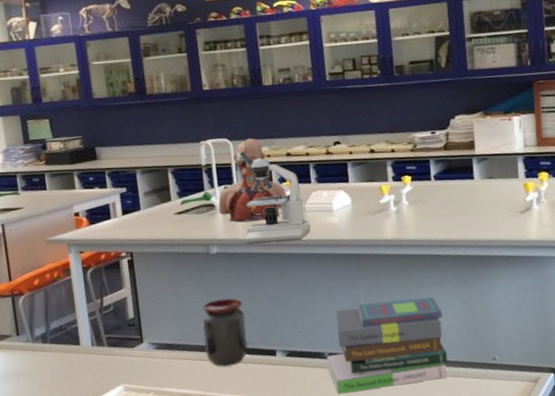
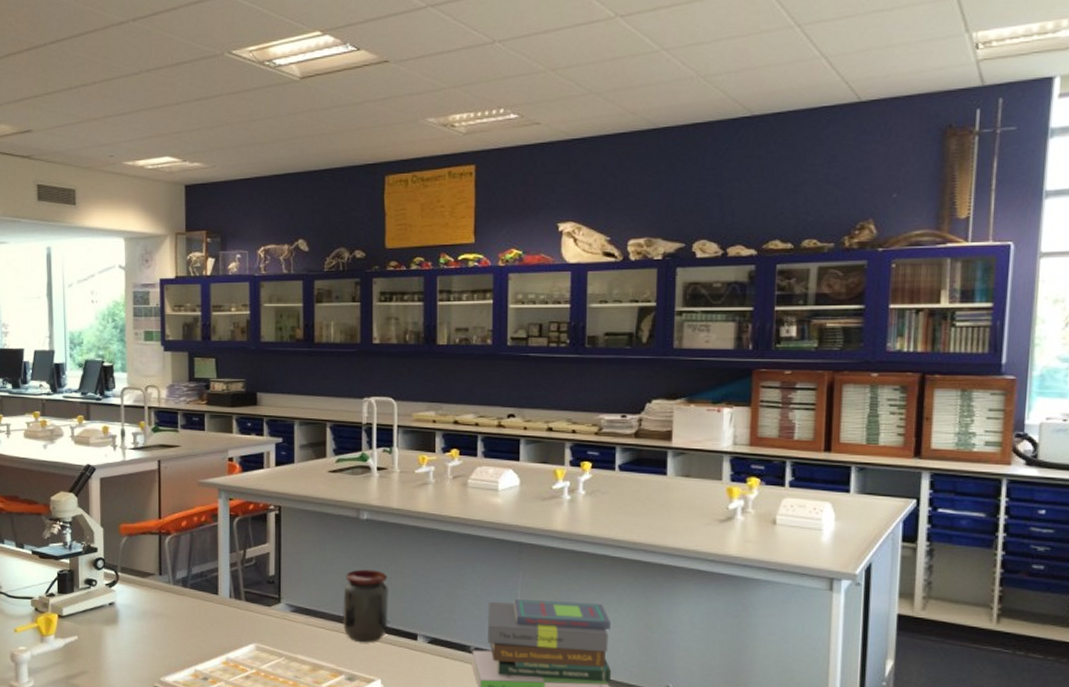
anatomical model: present [218,138,287,222] -> none [374,400,449,491]
microscope: present [239,151,312,244] -> none [397,413,472,518]

